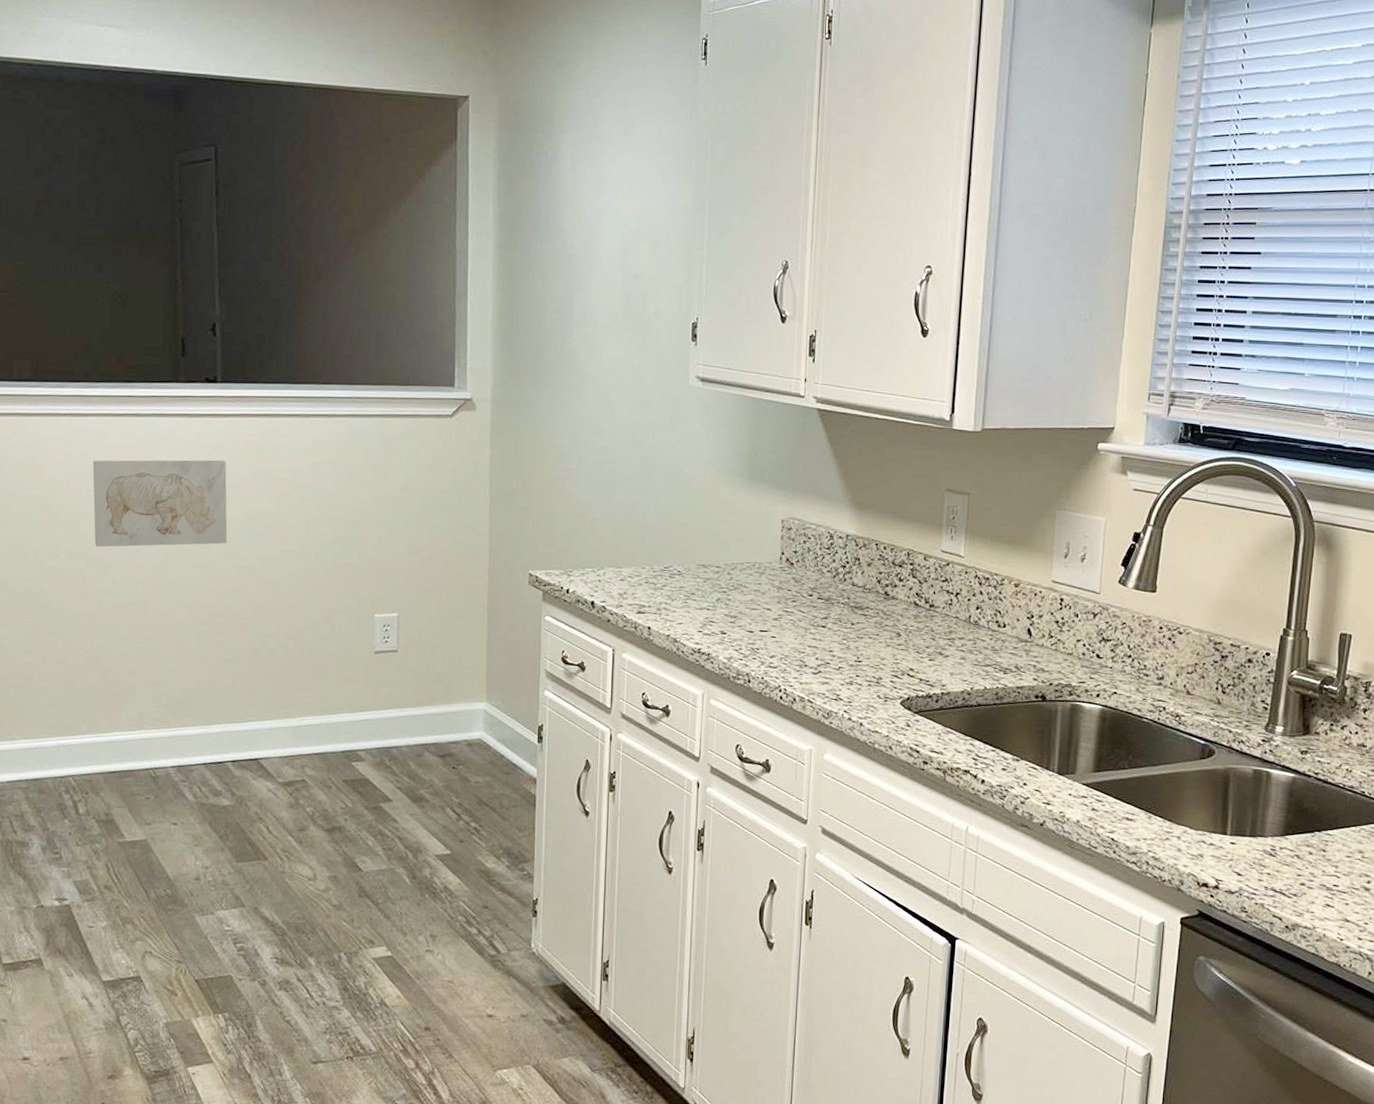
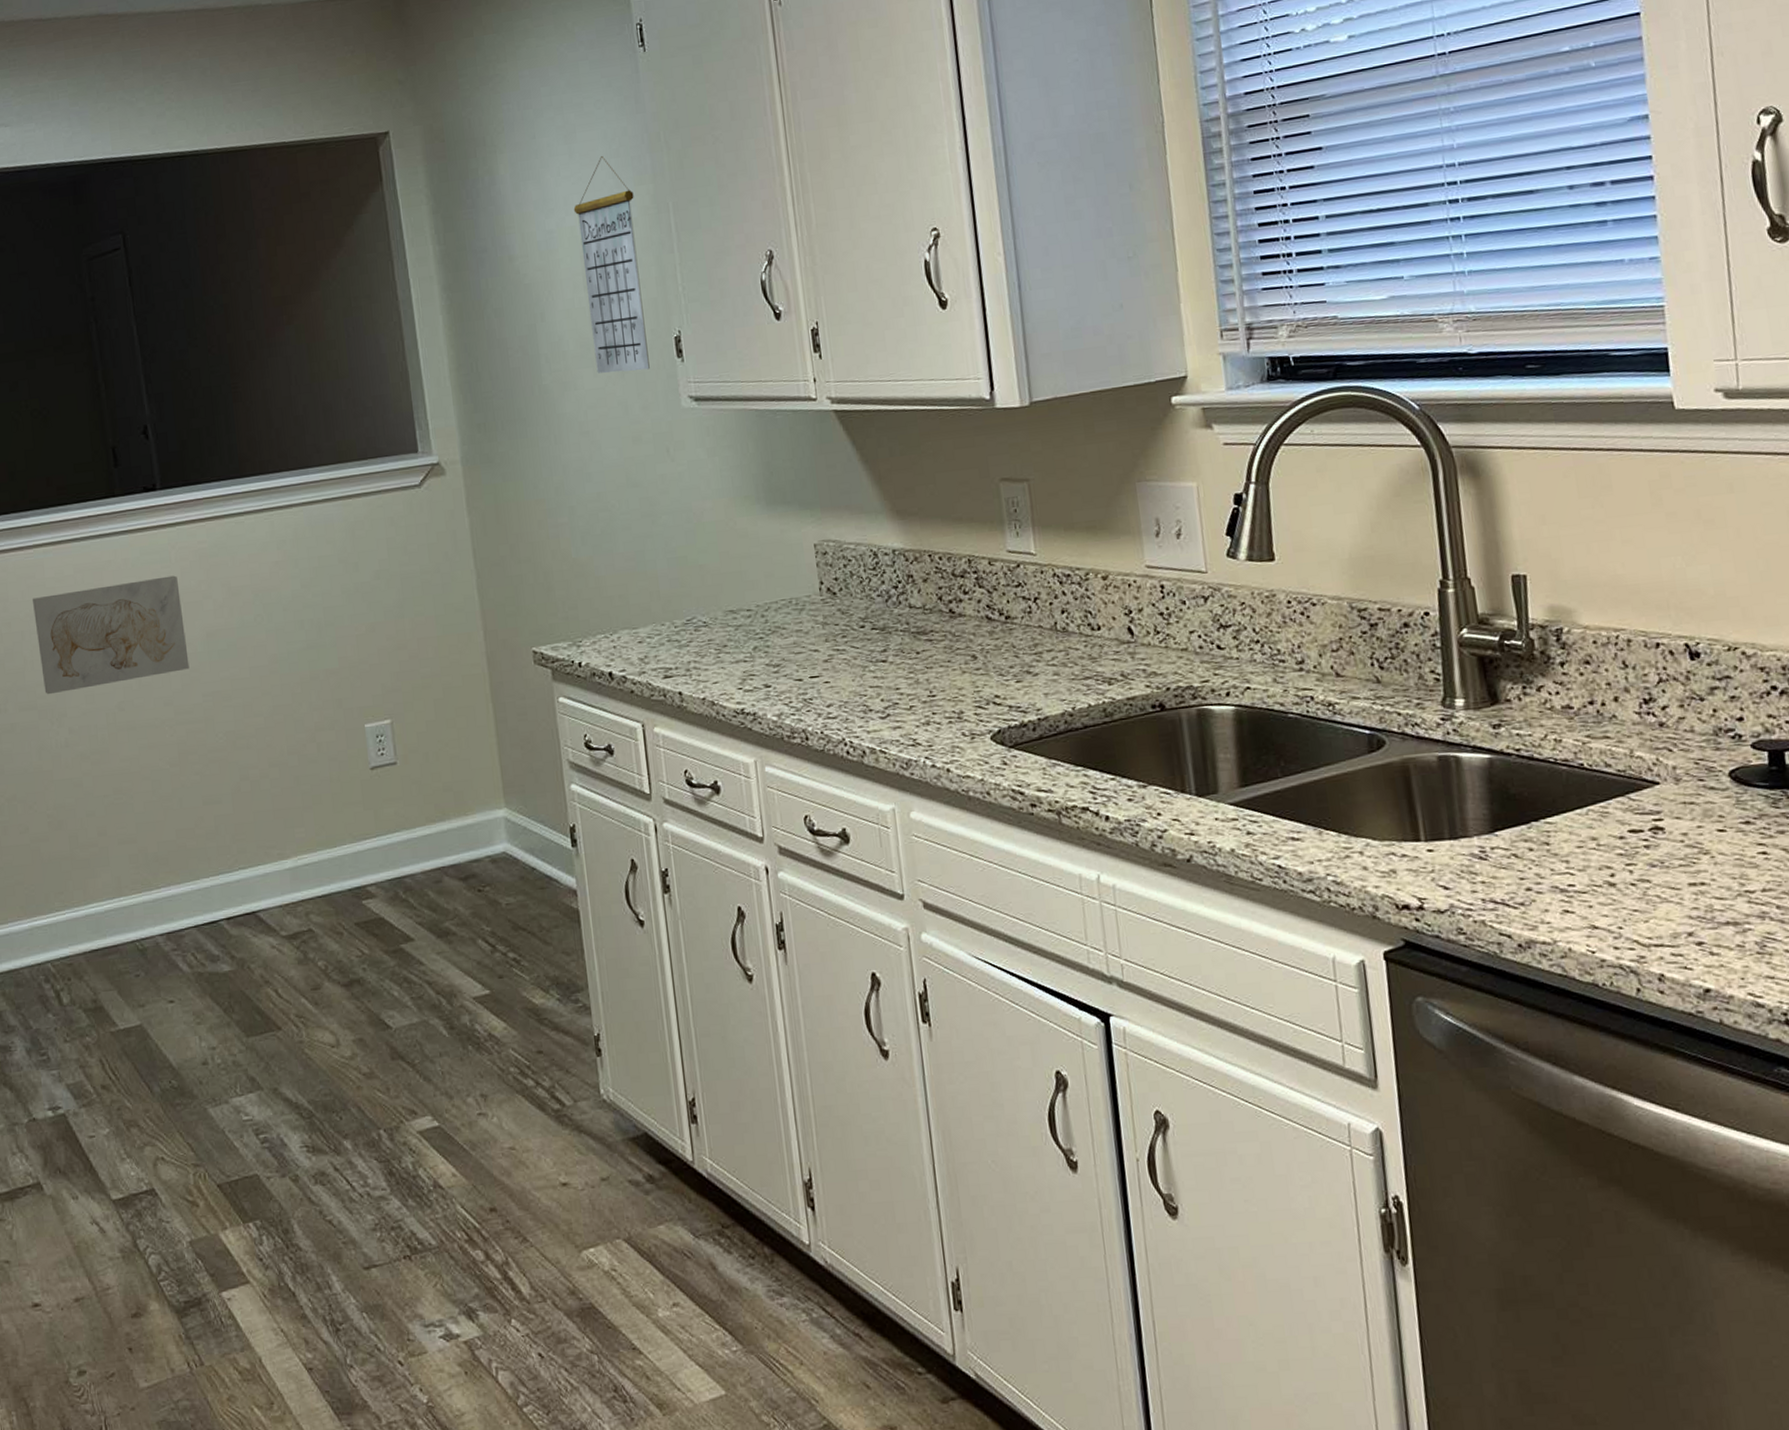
calendar: none [620,152,677,347] -> present [573,156,650,374]

